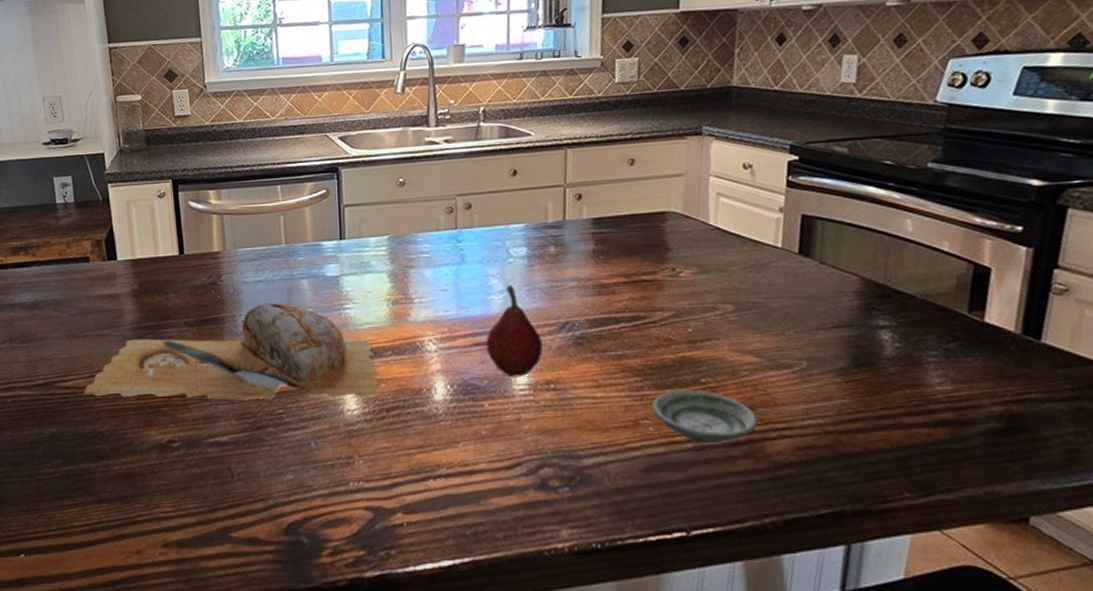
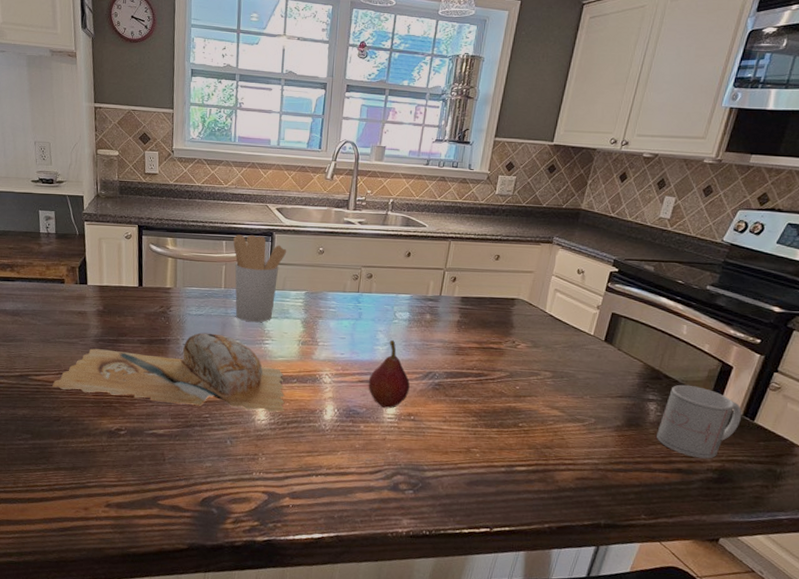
utensil holder: none [290,173,359,283] -> present [233,235,287,323]
saucer: present [652,390,757,444] -> none [481,430,553,470]
mug: none [900,300,1021,402] -> present [657,384,742,459]

